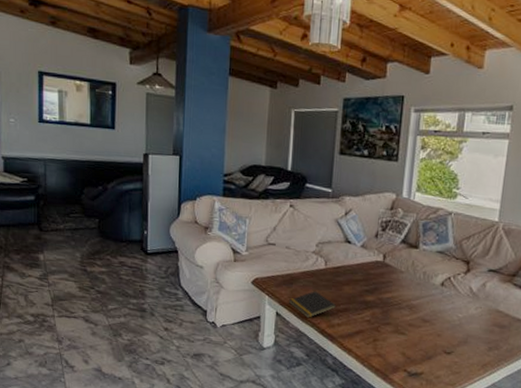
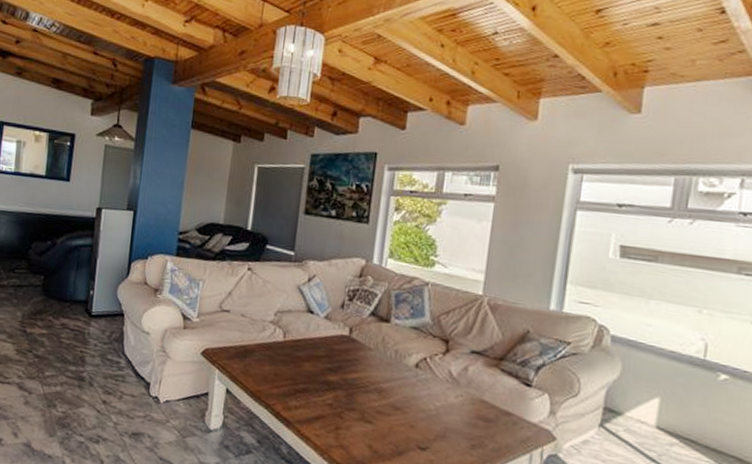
notepad: present [288,291,337,318] -> none [240,366,295,398]

